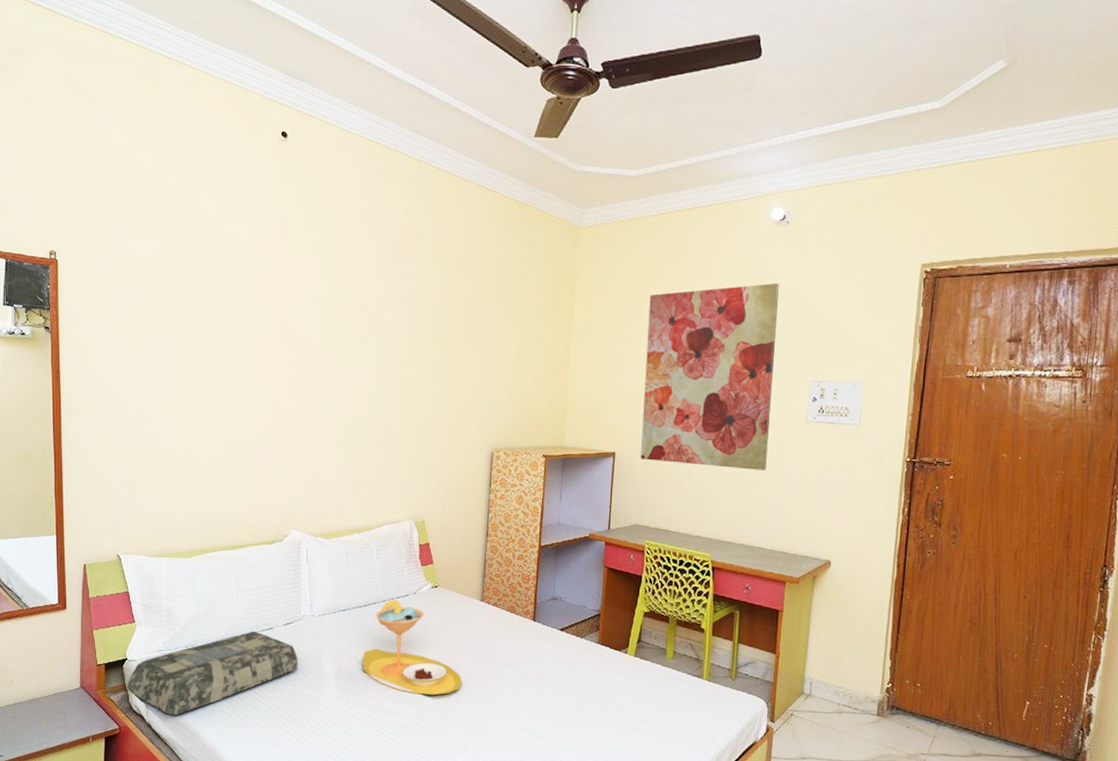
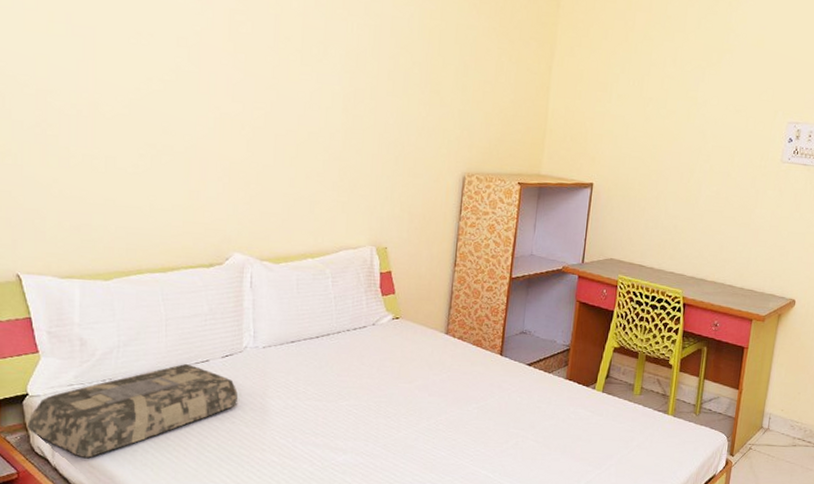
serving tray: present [362,600,463,696] -> none [312,331,423,433]
wall art: present [641,283,780,470] -> none [619,19,765,209]

